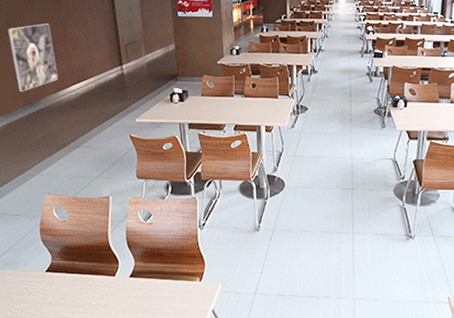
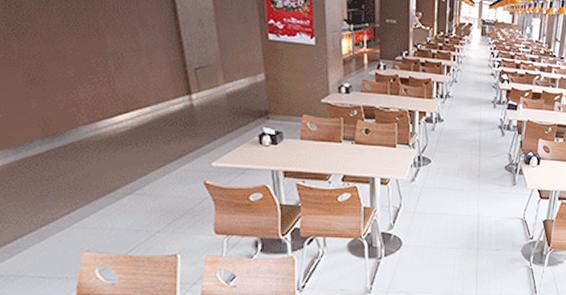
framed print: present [7,24,58,92] -> none [9,29,95,119]

